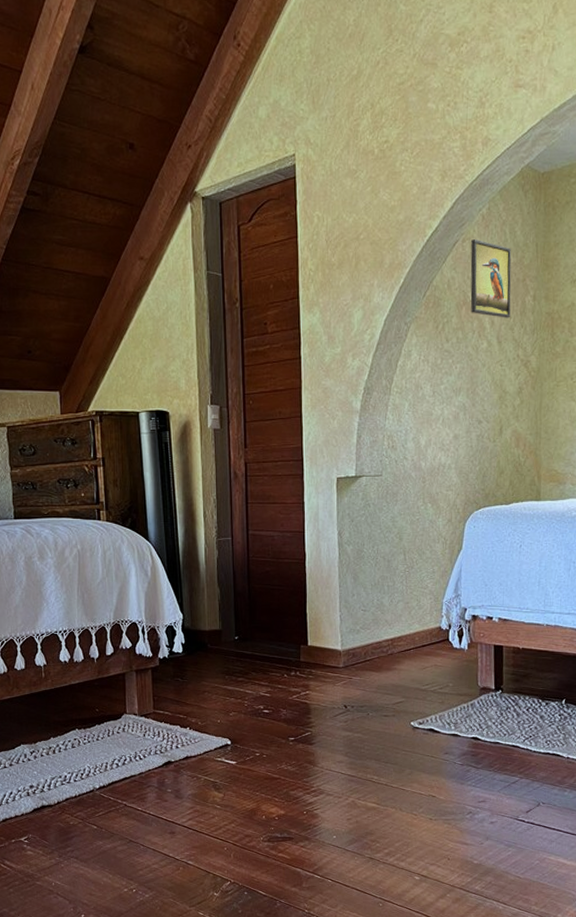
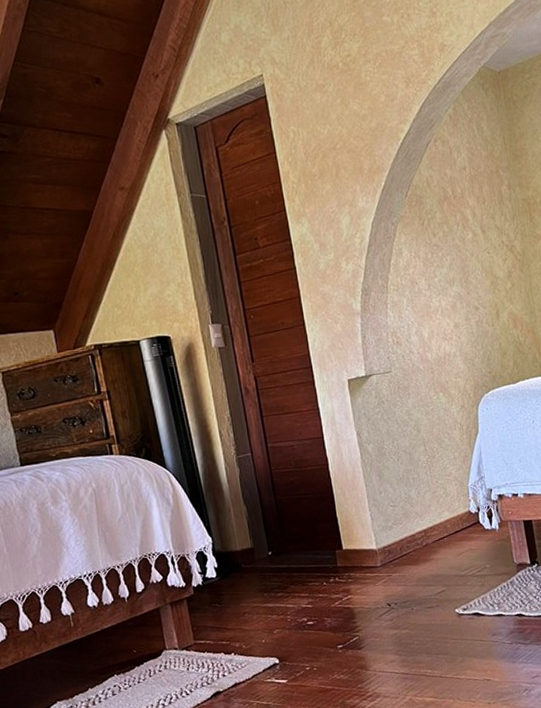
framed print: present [470,239,512,318] -> none [442,138,490,209]

